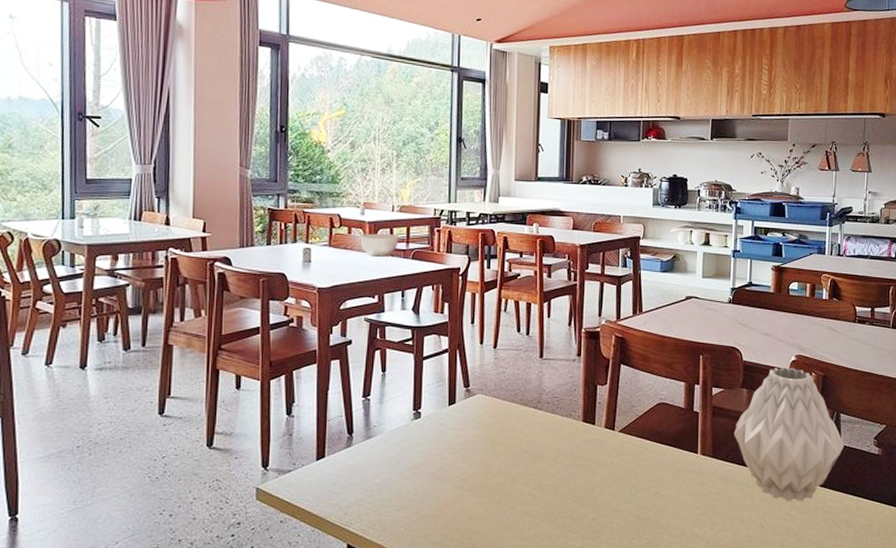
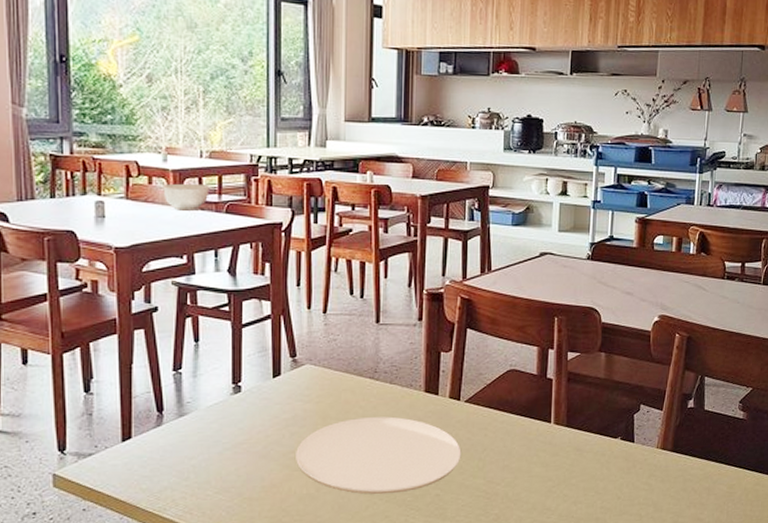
plate: none [467,444,616,517] -> present [296,416,462,495]
vase: present [733,366,845,502] -> none [590,328,708,470]

